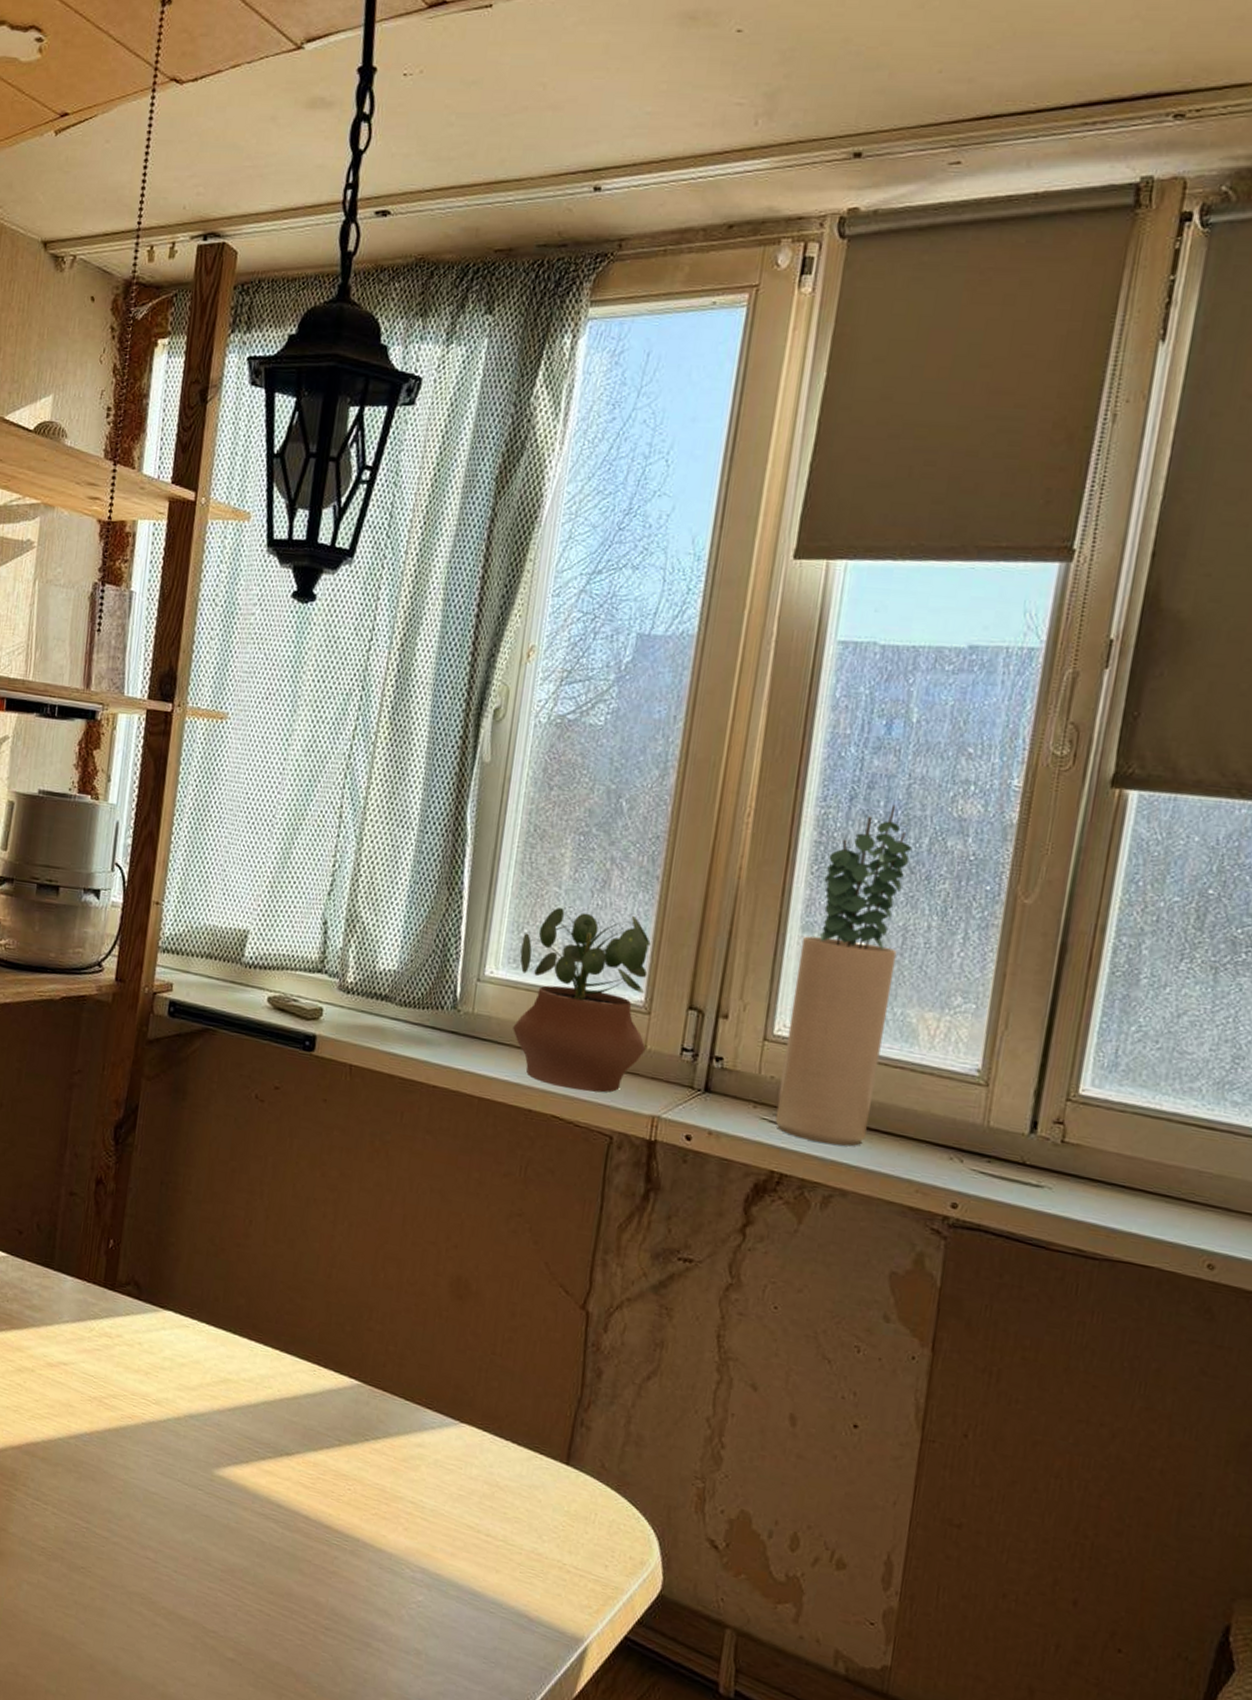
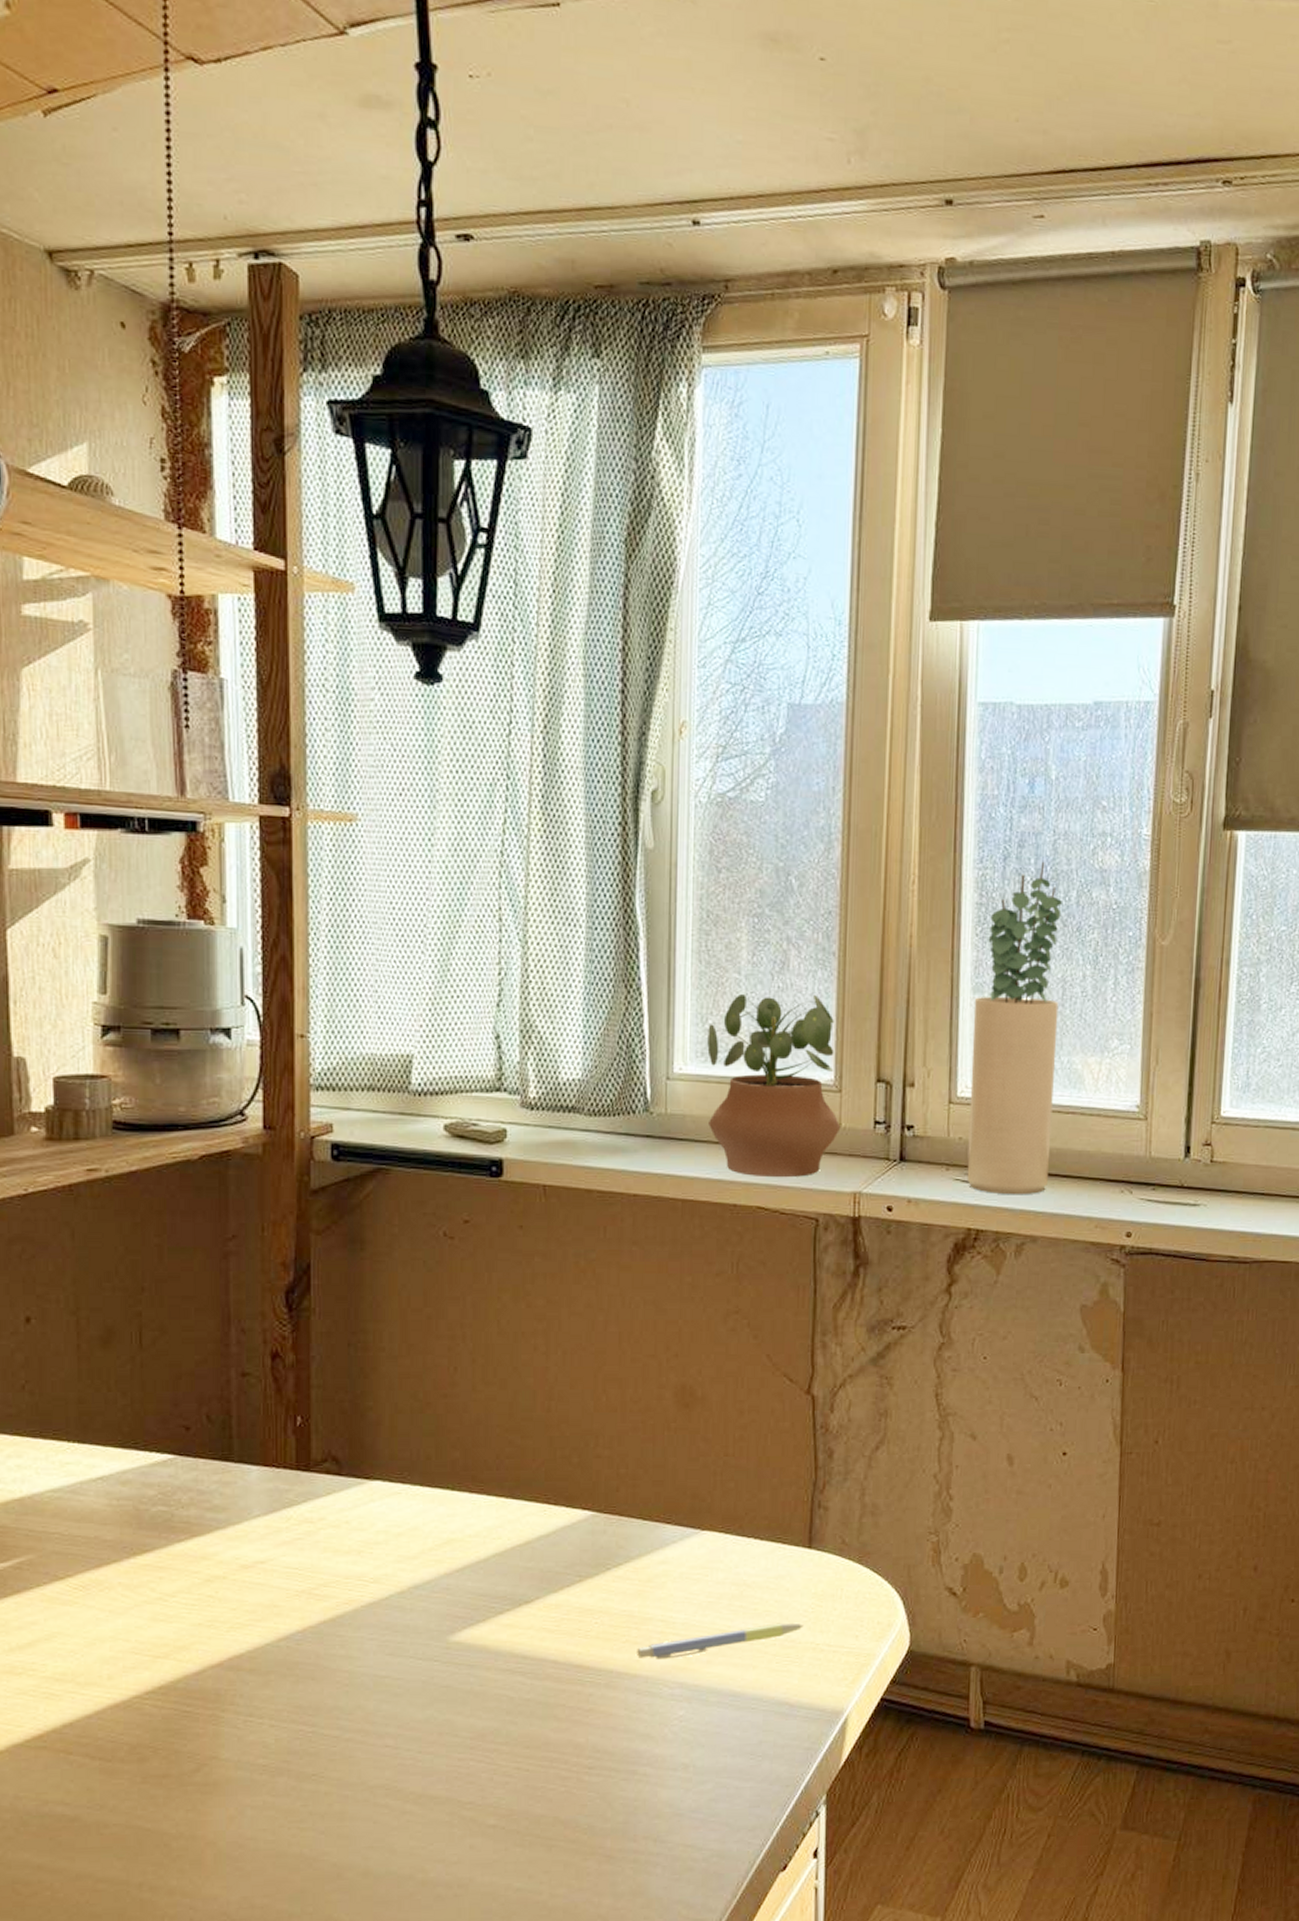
pen: none [384,1523,552,1548] -> present [637,1623,804,1661]

